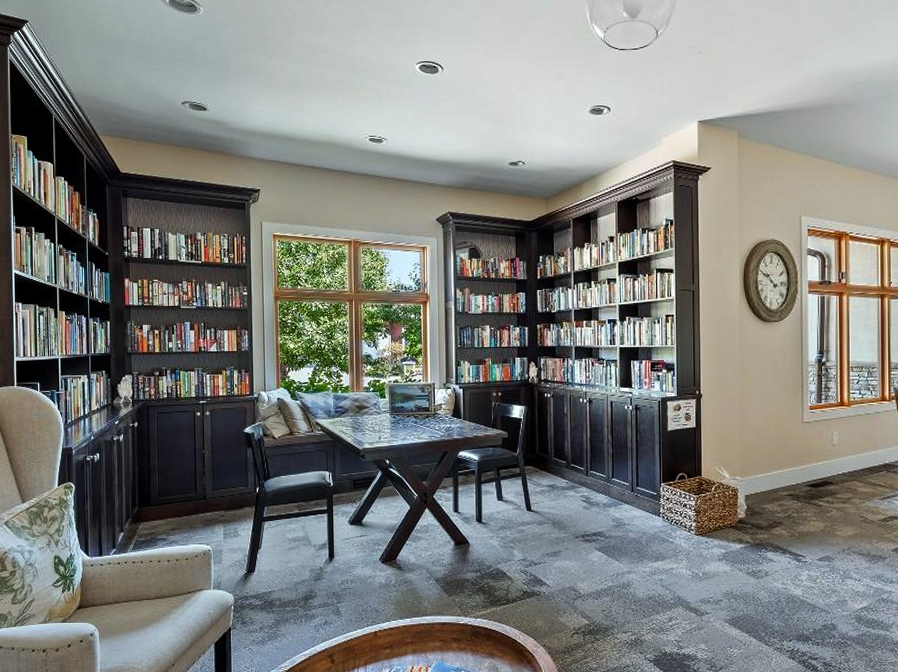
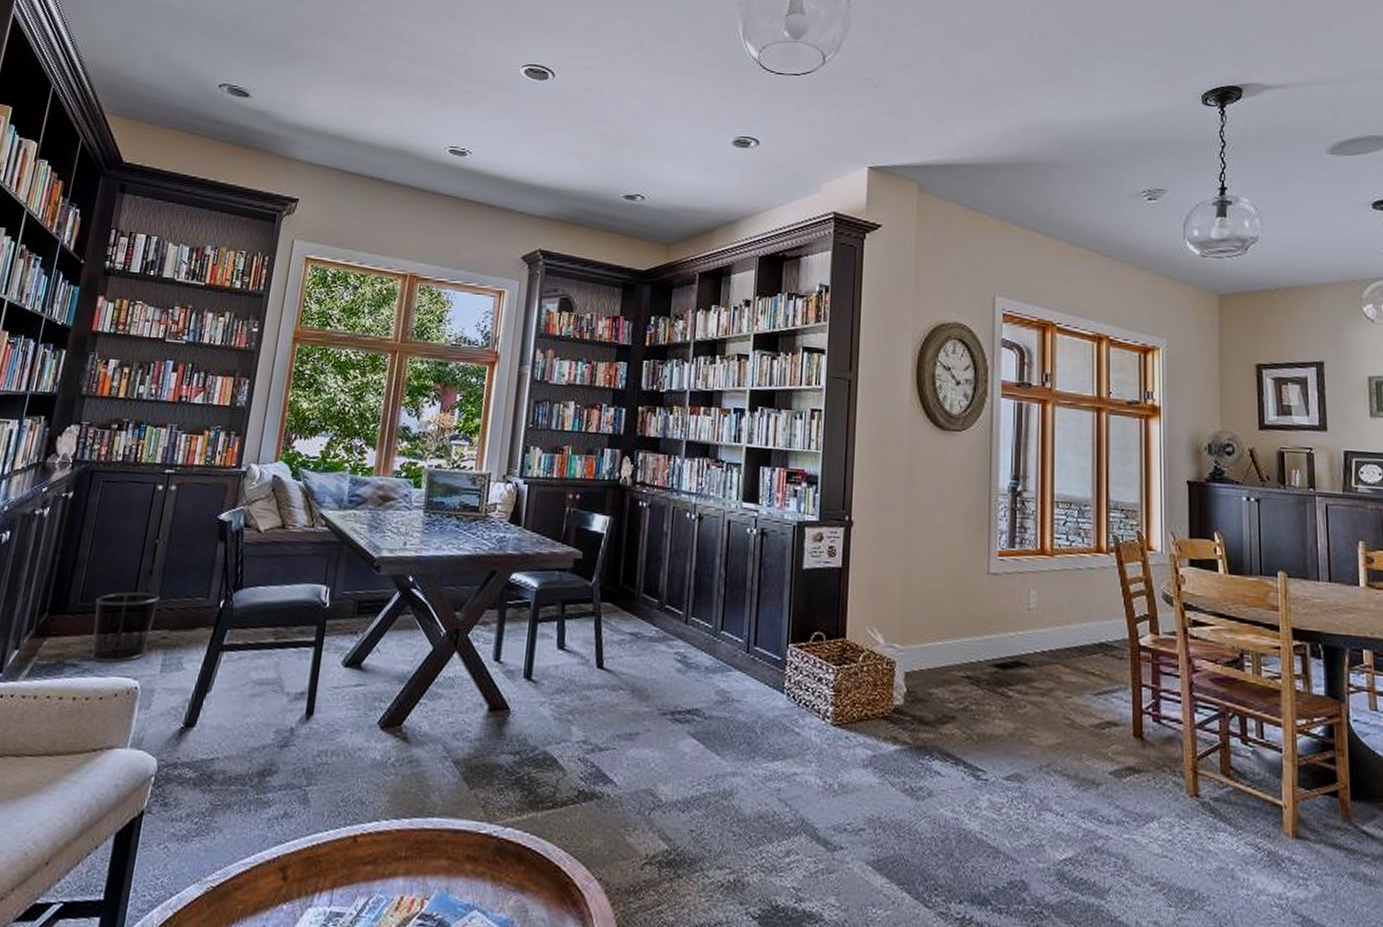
waste bin: none [169,486,214,536] -> present [89,591,160,663]

